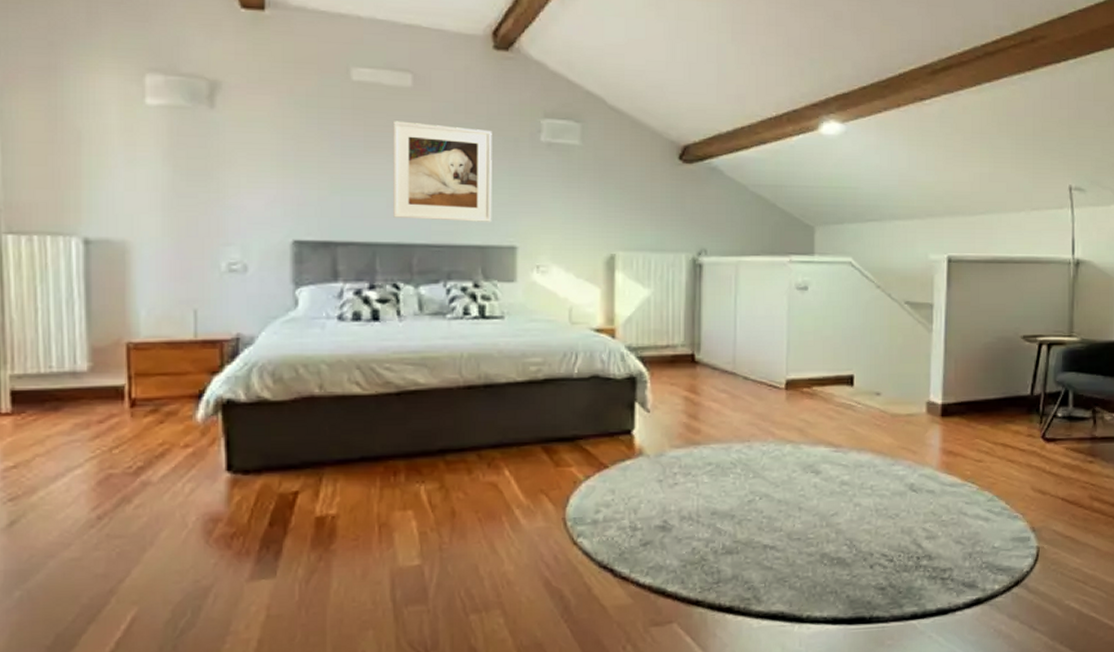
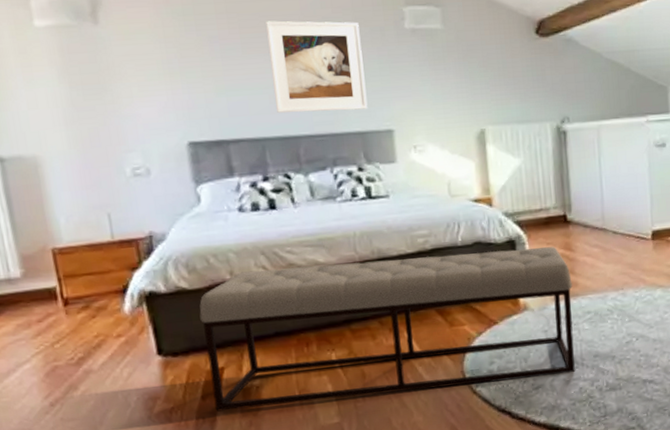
bench: none [280,386,694,541] -> present [199,247,575,412]

